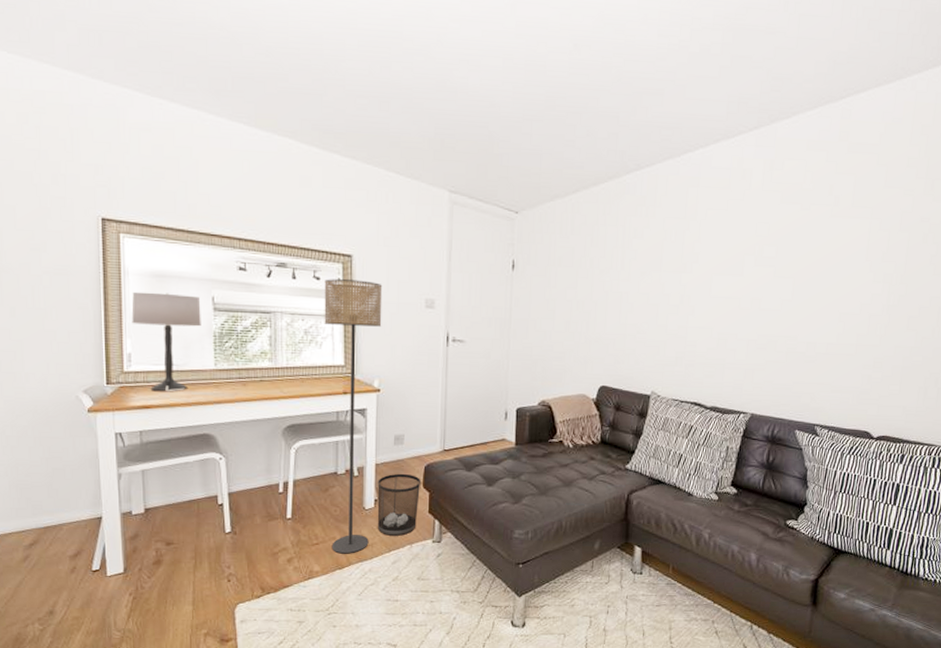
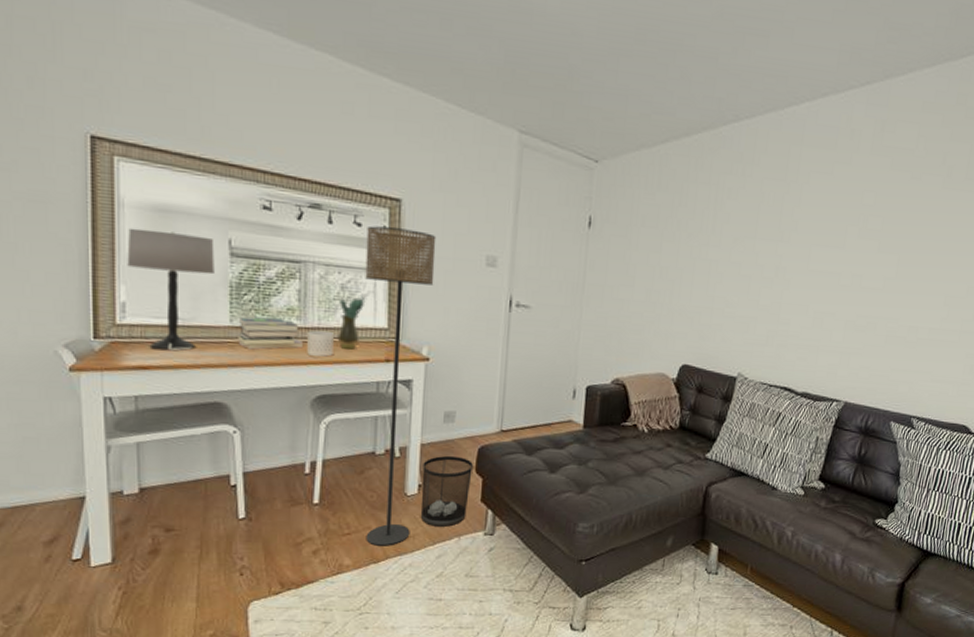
books: none [221,361,275,388] -> present [238,317,304,350]
mug: none [278,369,300,393] -> present [307,330,334,358]
vase: none [302,339,325,385] -> present [337,296,366,350]

